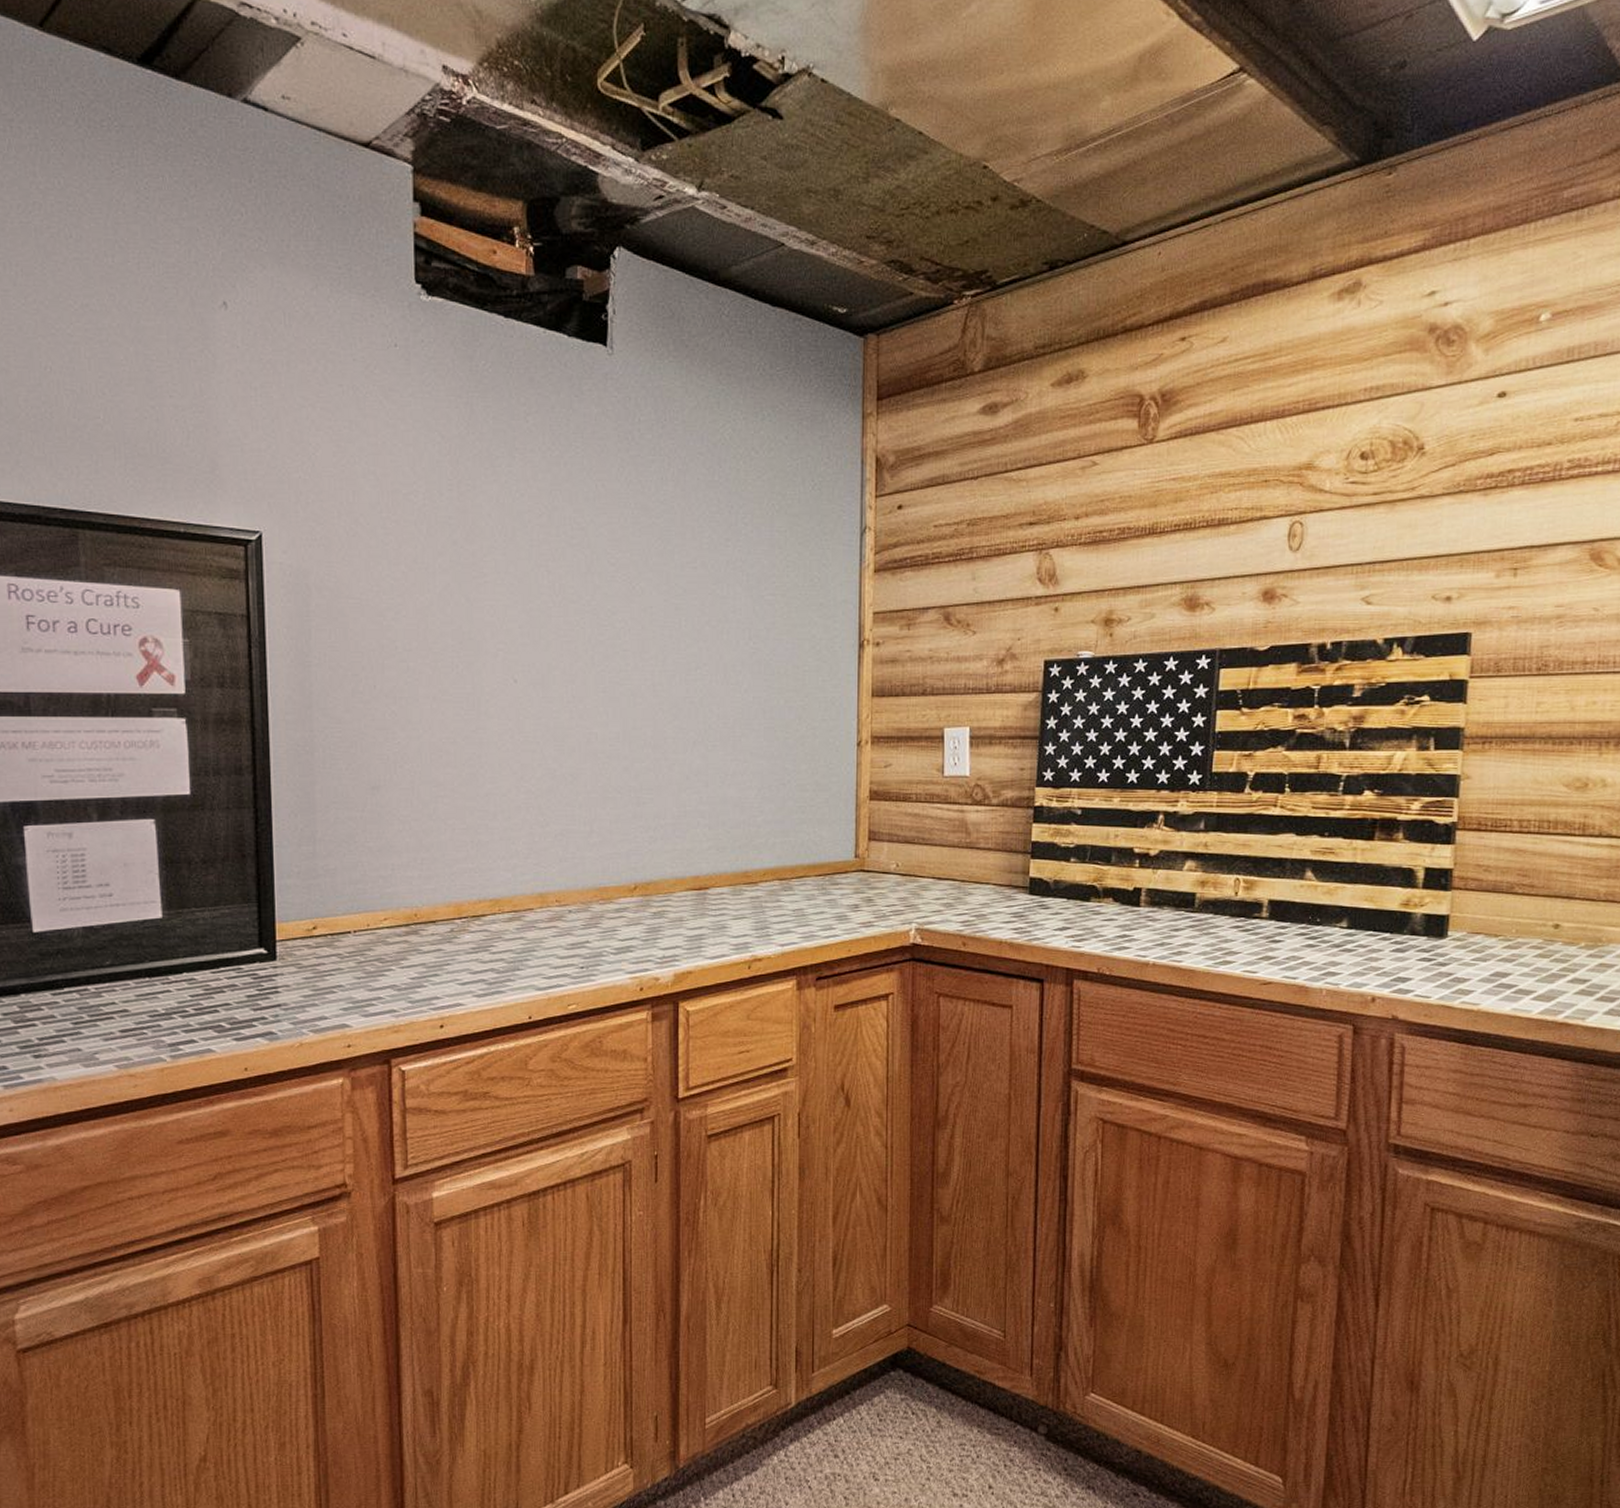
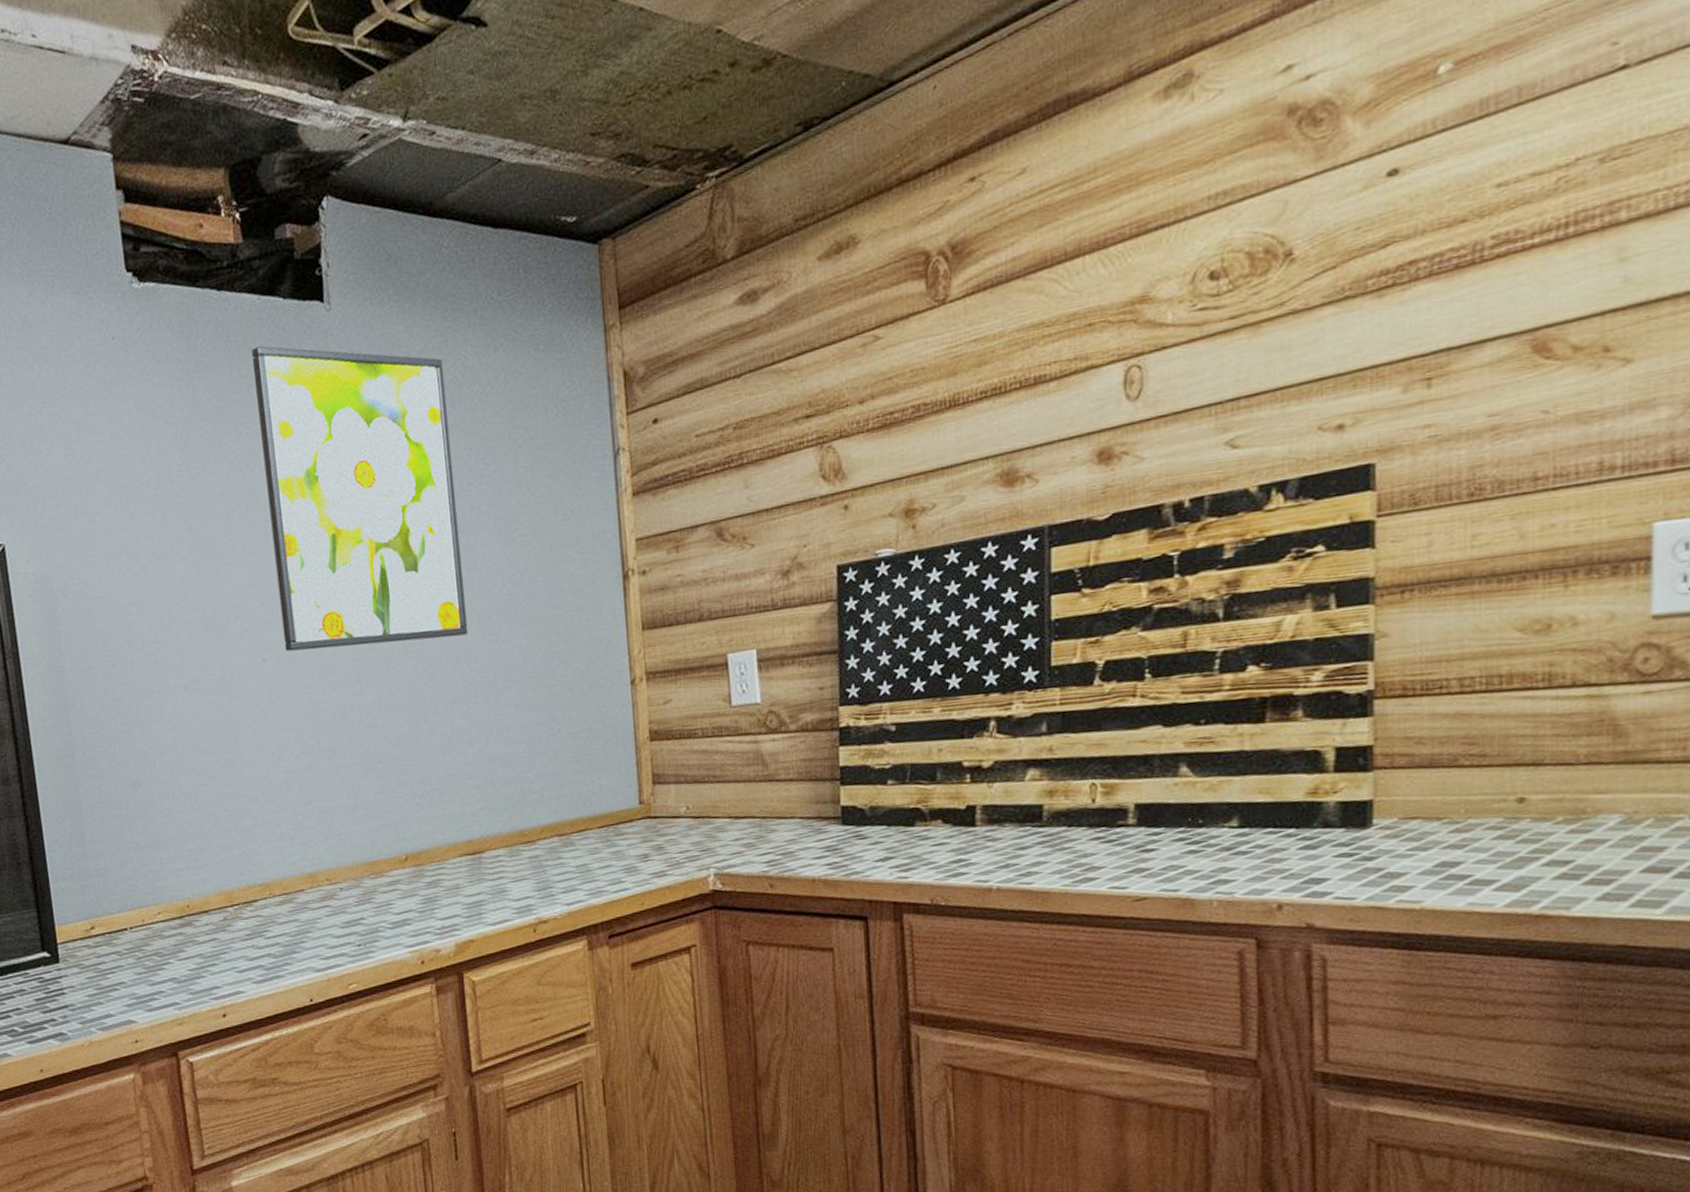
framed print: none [532,378,714,681] -> present [251,346,469,652]

